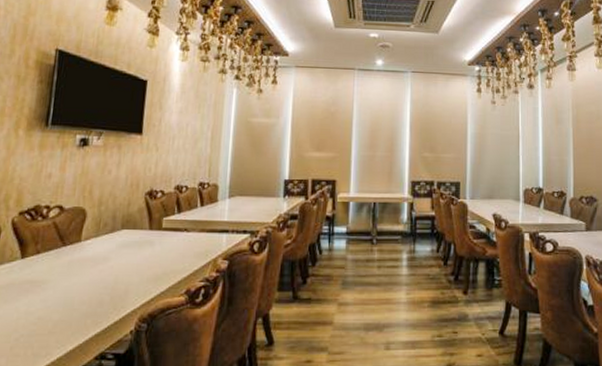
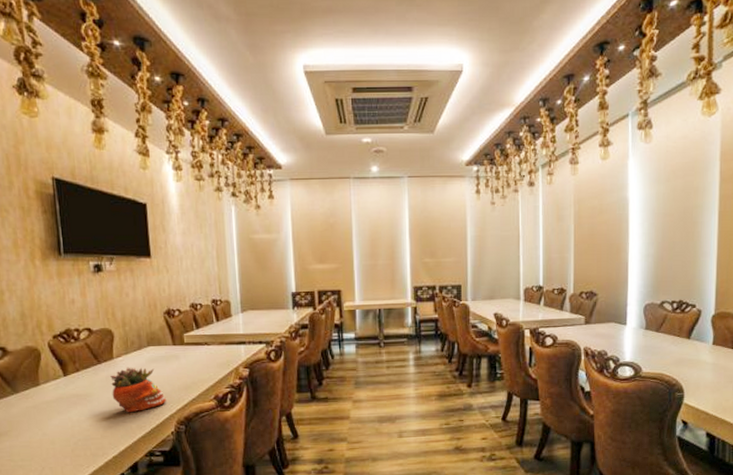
succulent planter: none [71,251,131,306] -> present [110,367,166,413]

